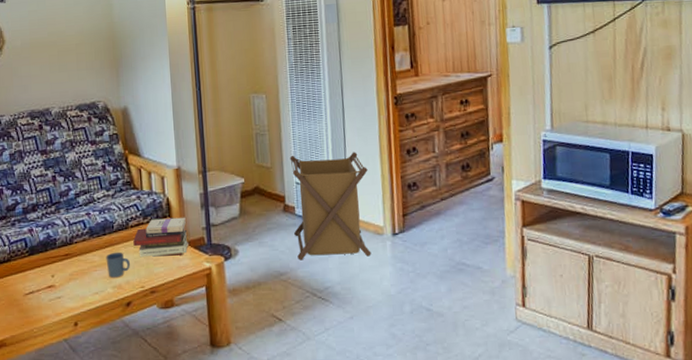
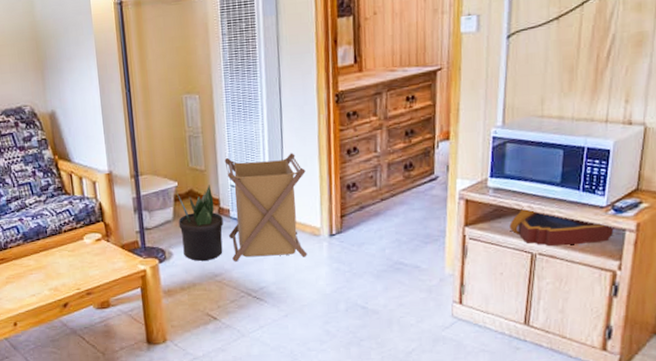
mug: present [106,251,131,279] -> none [41,256,66,282]
books: present [133,217,190,258] -> none [67,221,124,261]
planter: none [242,182,289,259] -> present [176,185,223,261]
decorative basket: none [565,208,665,249] -> present [509,207,614,247]

